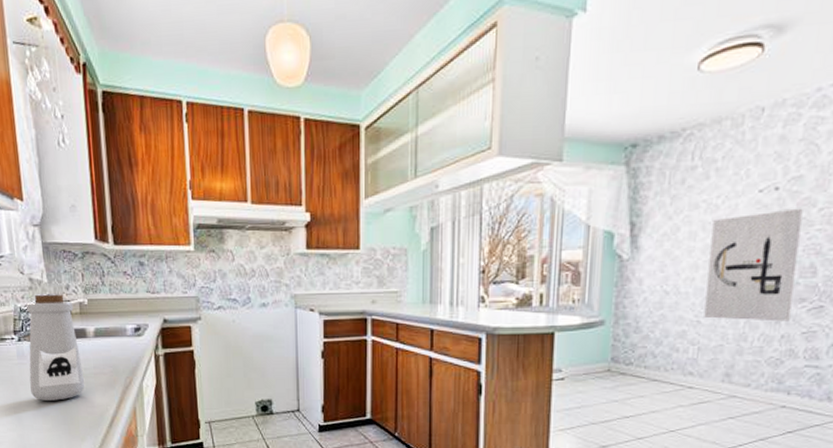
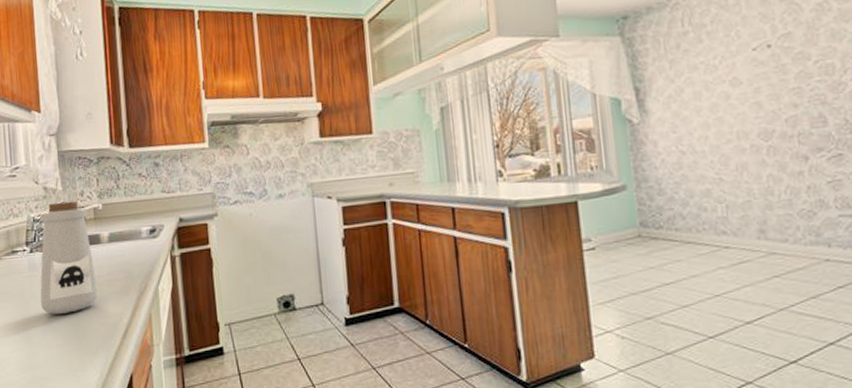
wall art: present [704,208,803,322] -> none [714,62,812,175]

